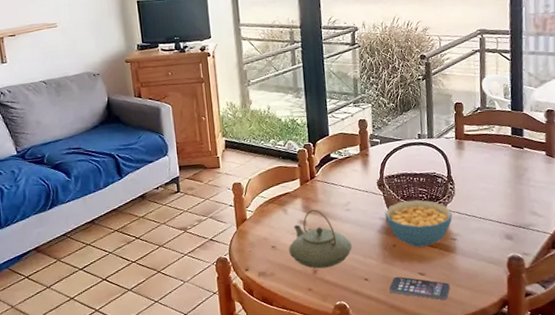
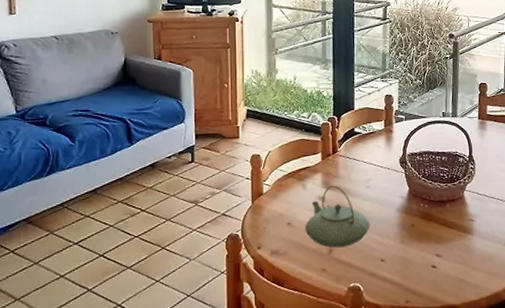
cereal bowl: present [384,199,453,248] -> none [405,178,472,228]
smartphone: present [389,276,450,301] -> none [405,257,466,284]

